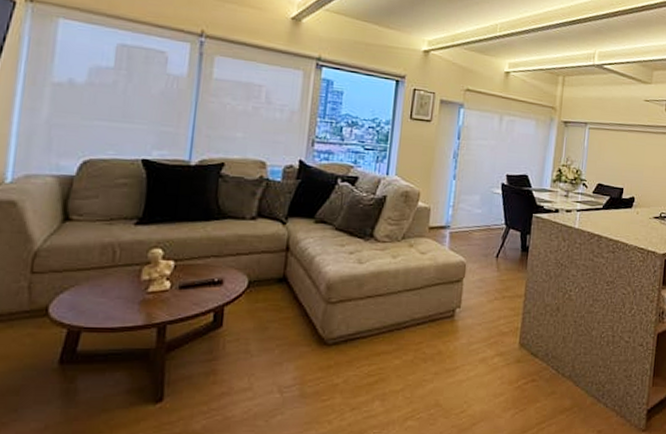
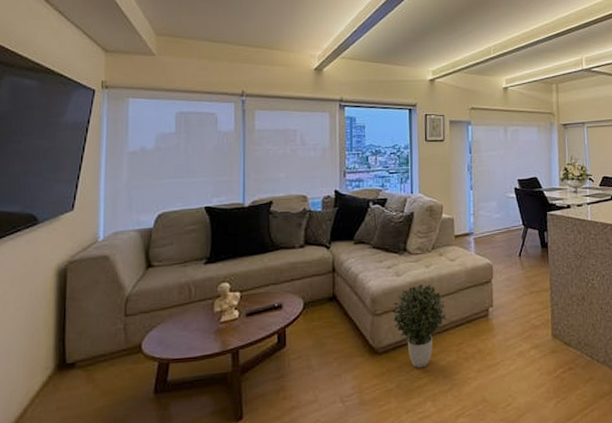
potted plant: none [348,274,409,365] -> present [392,283,447,368]

